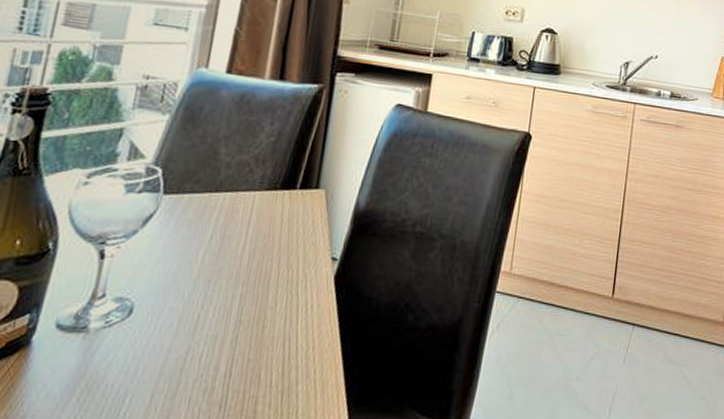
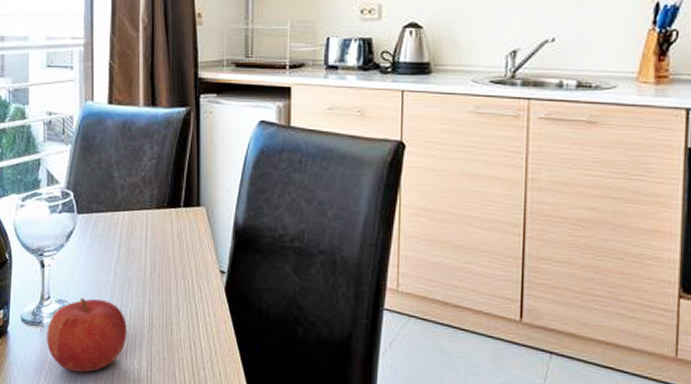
fruit: none [89,293,208,386] -> present [47,297,127,373]

